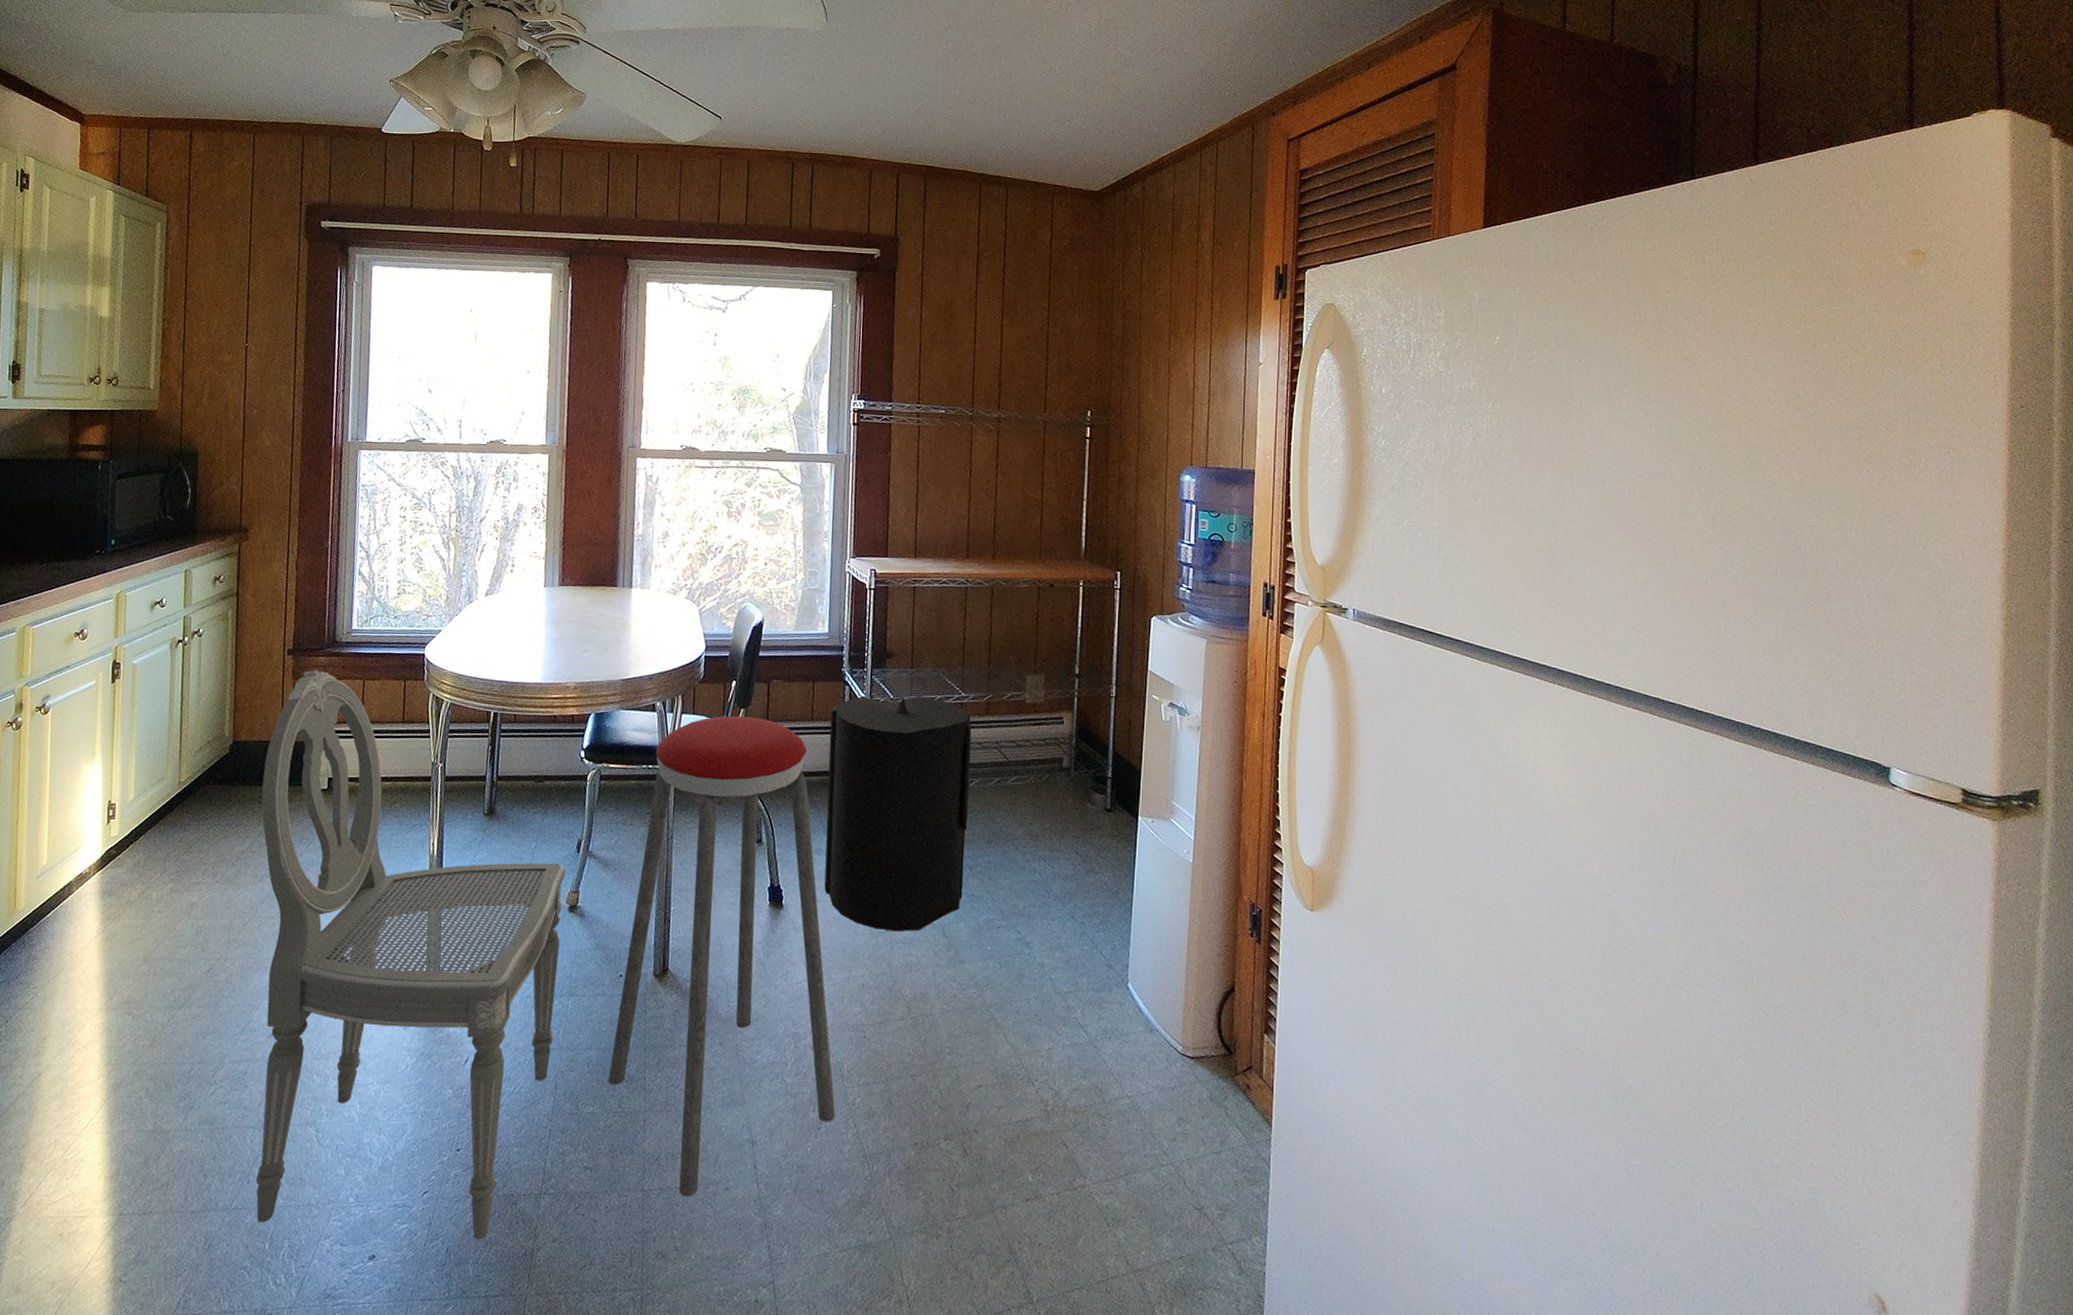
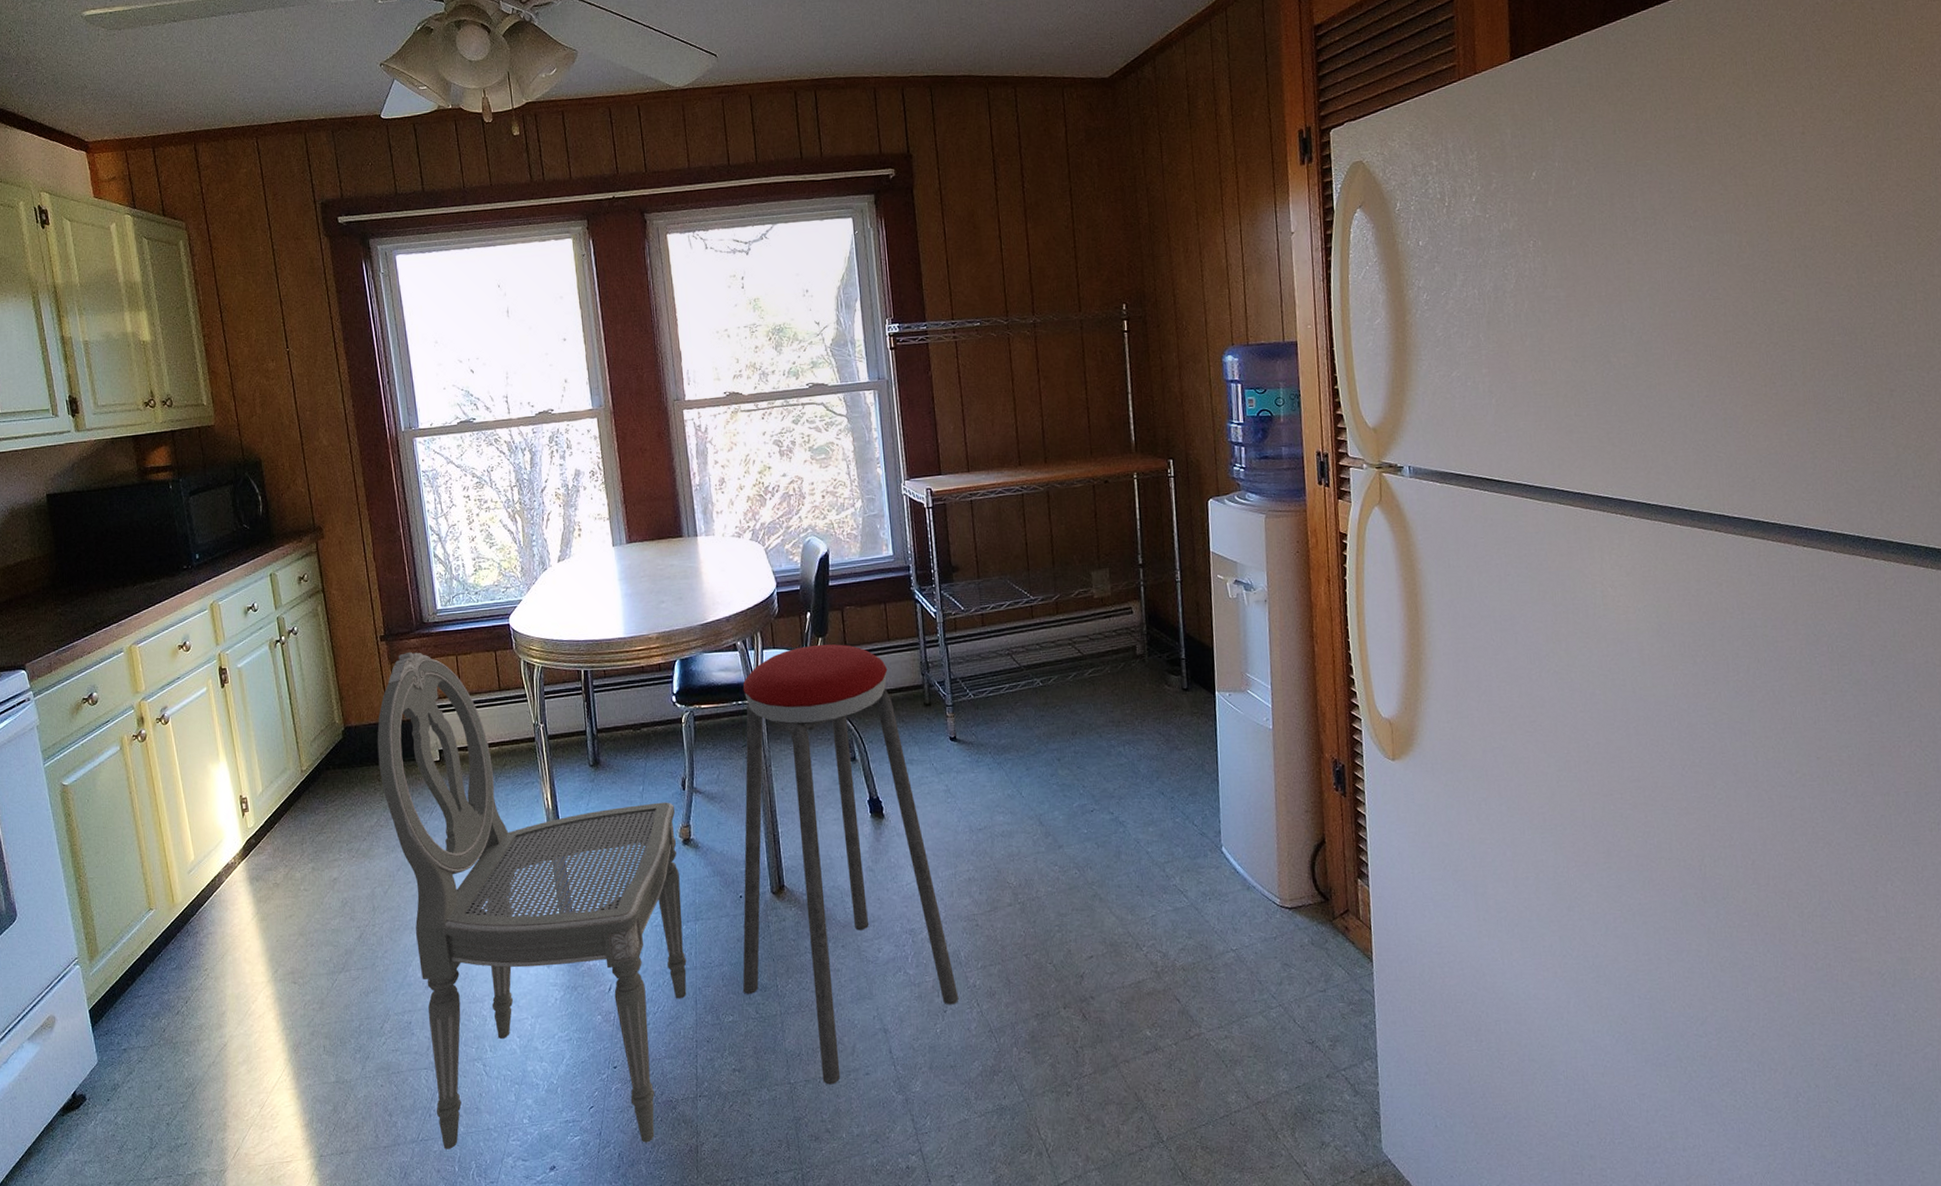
trash can: present [824,695,972,932] -> none [906,604,1054,827]

